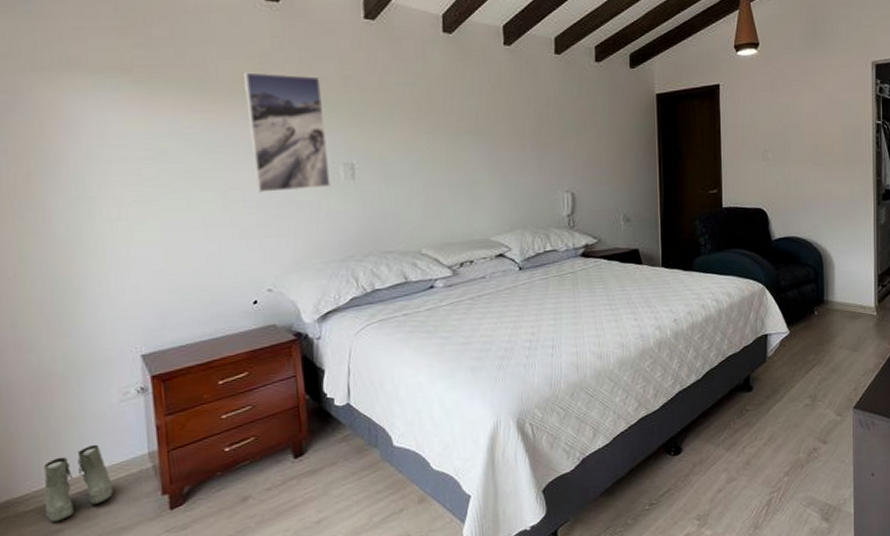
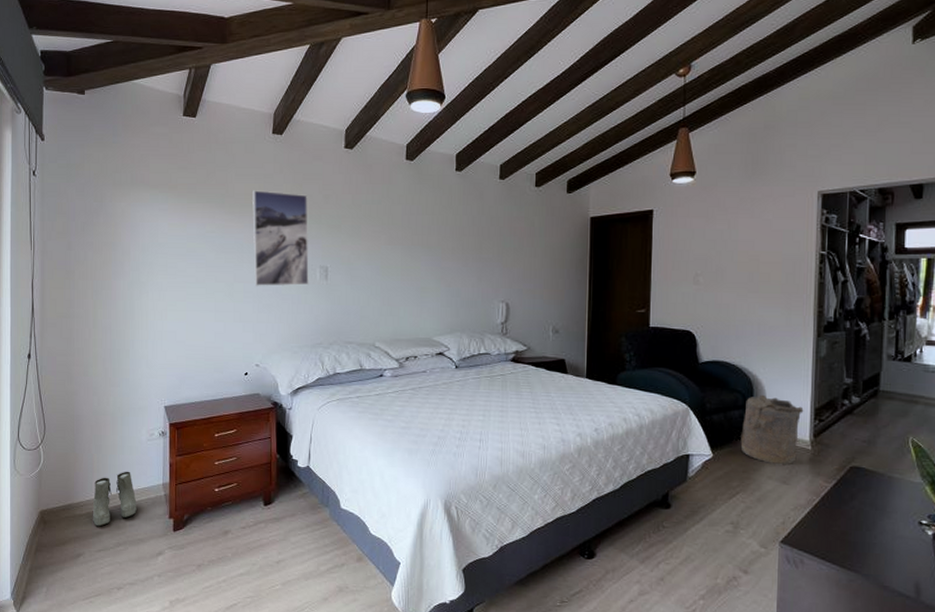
laundry hamper: none [814,266,868,334] -> present [740,394,804,465]

